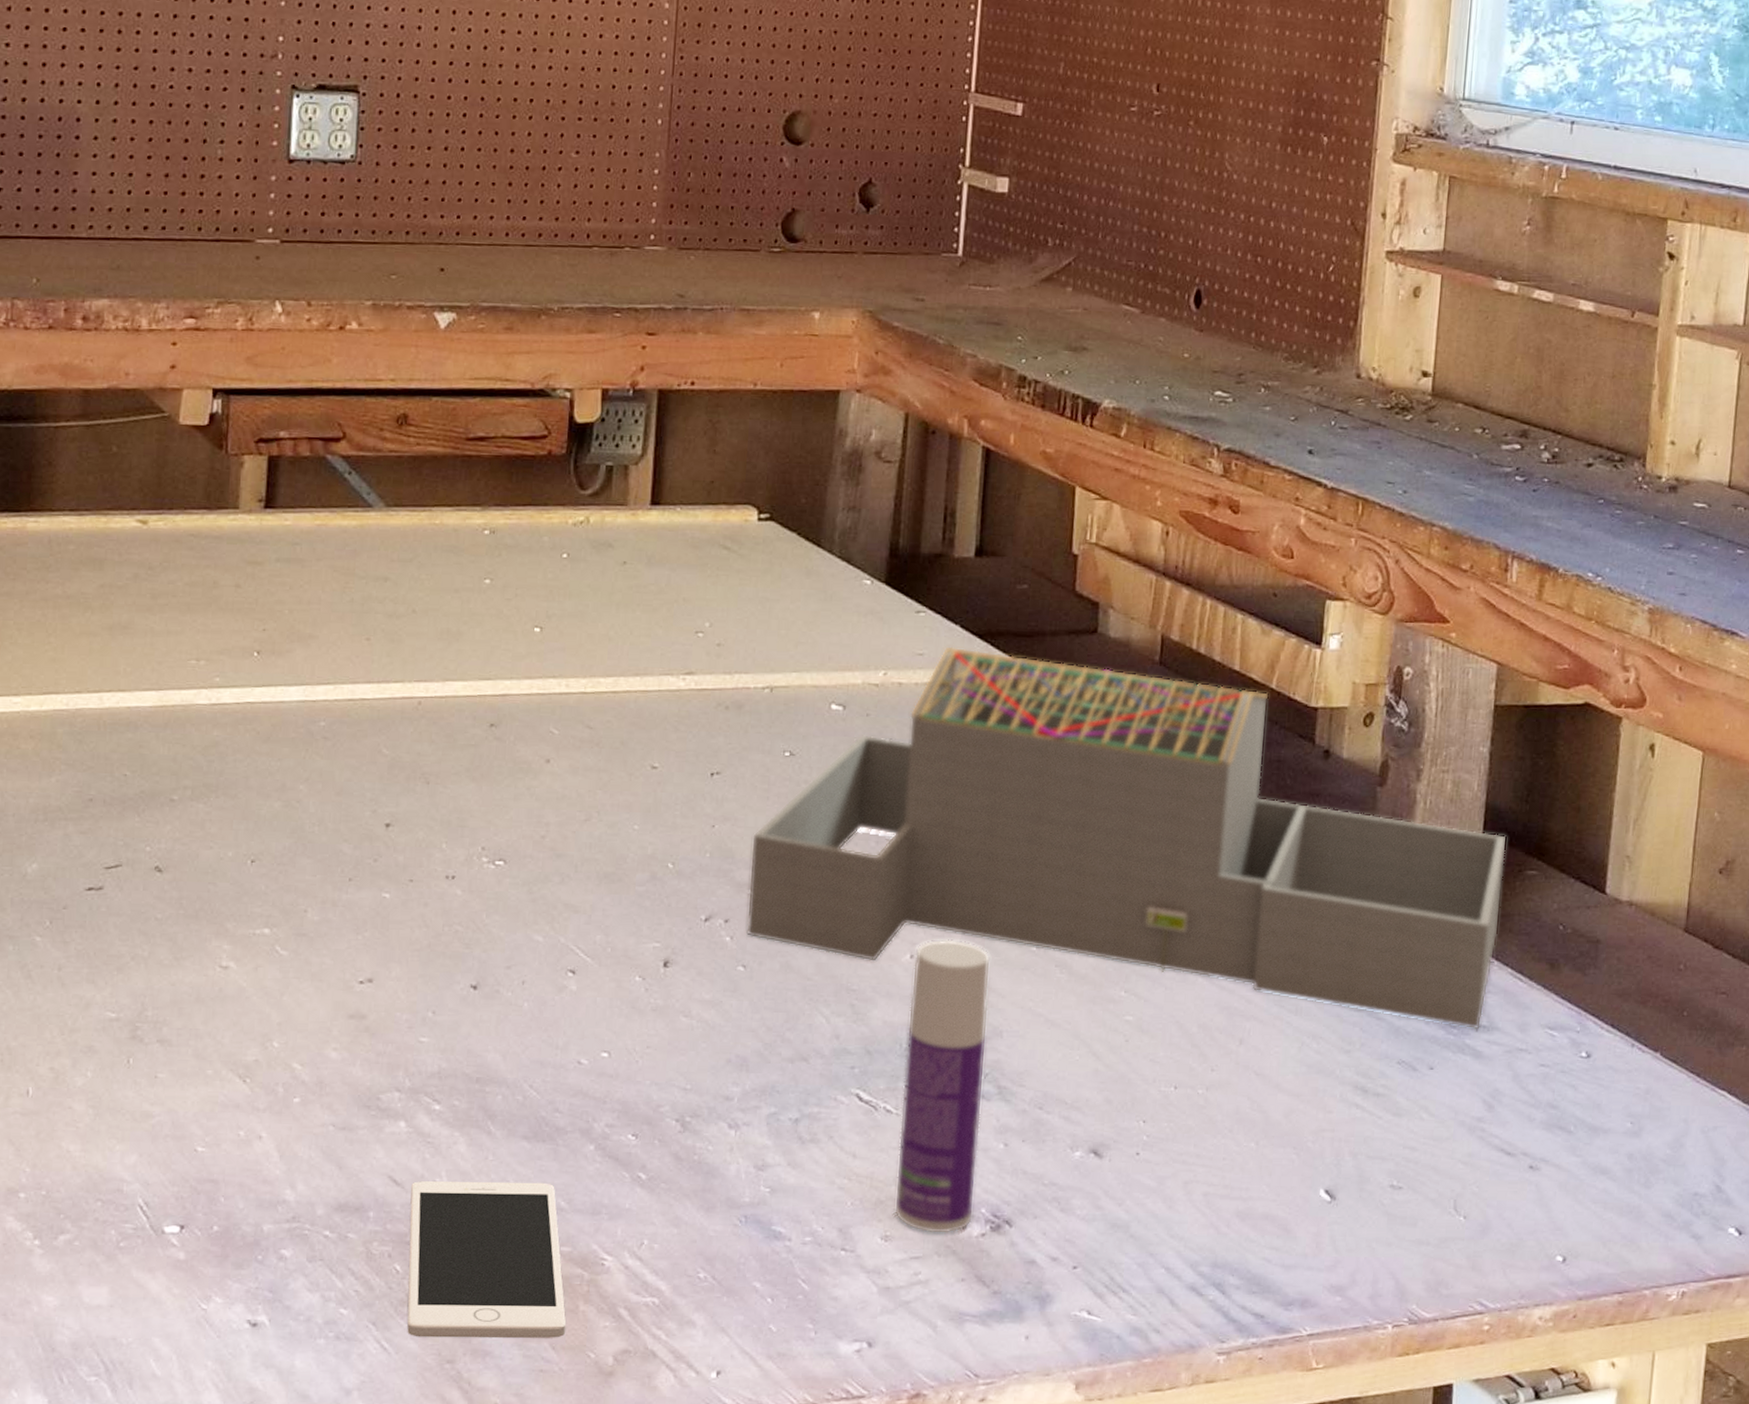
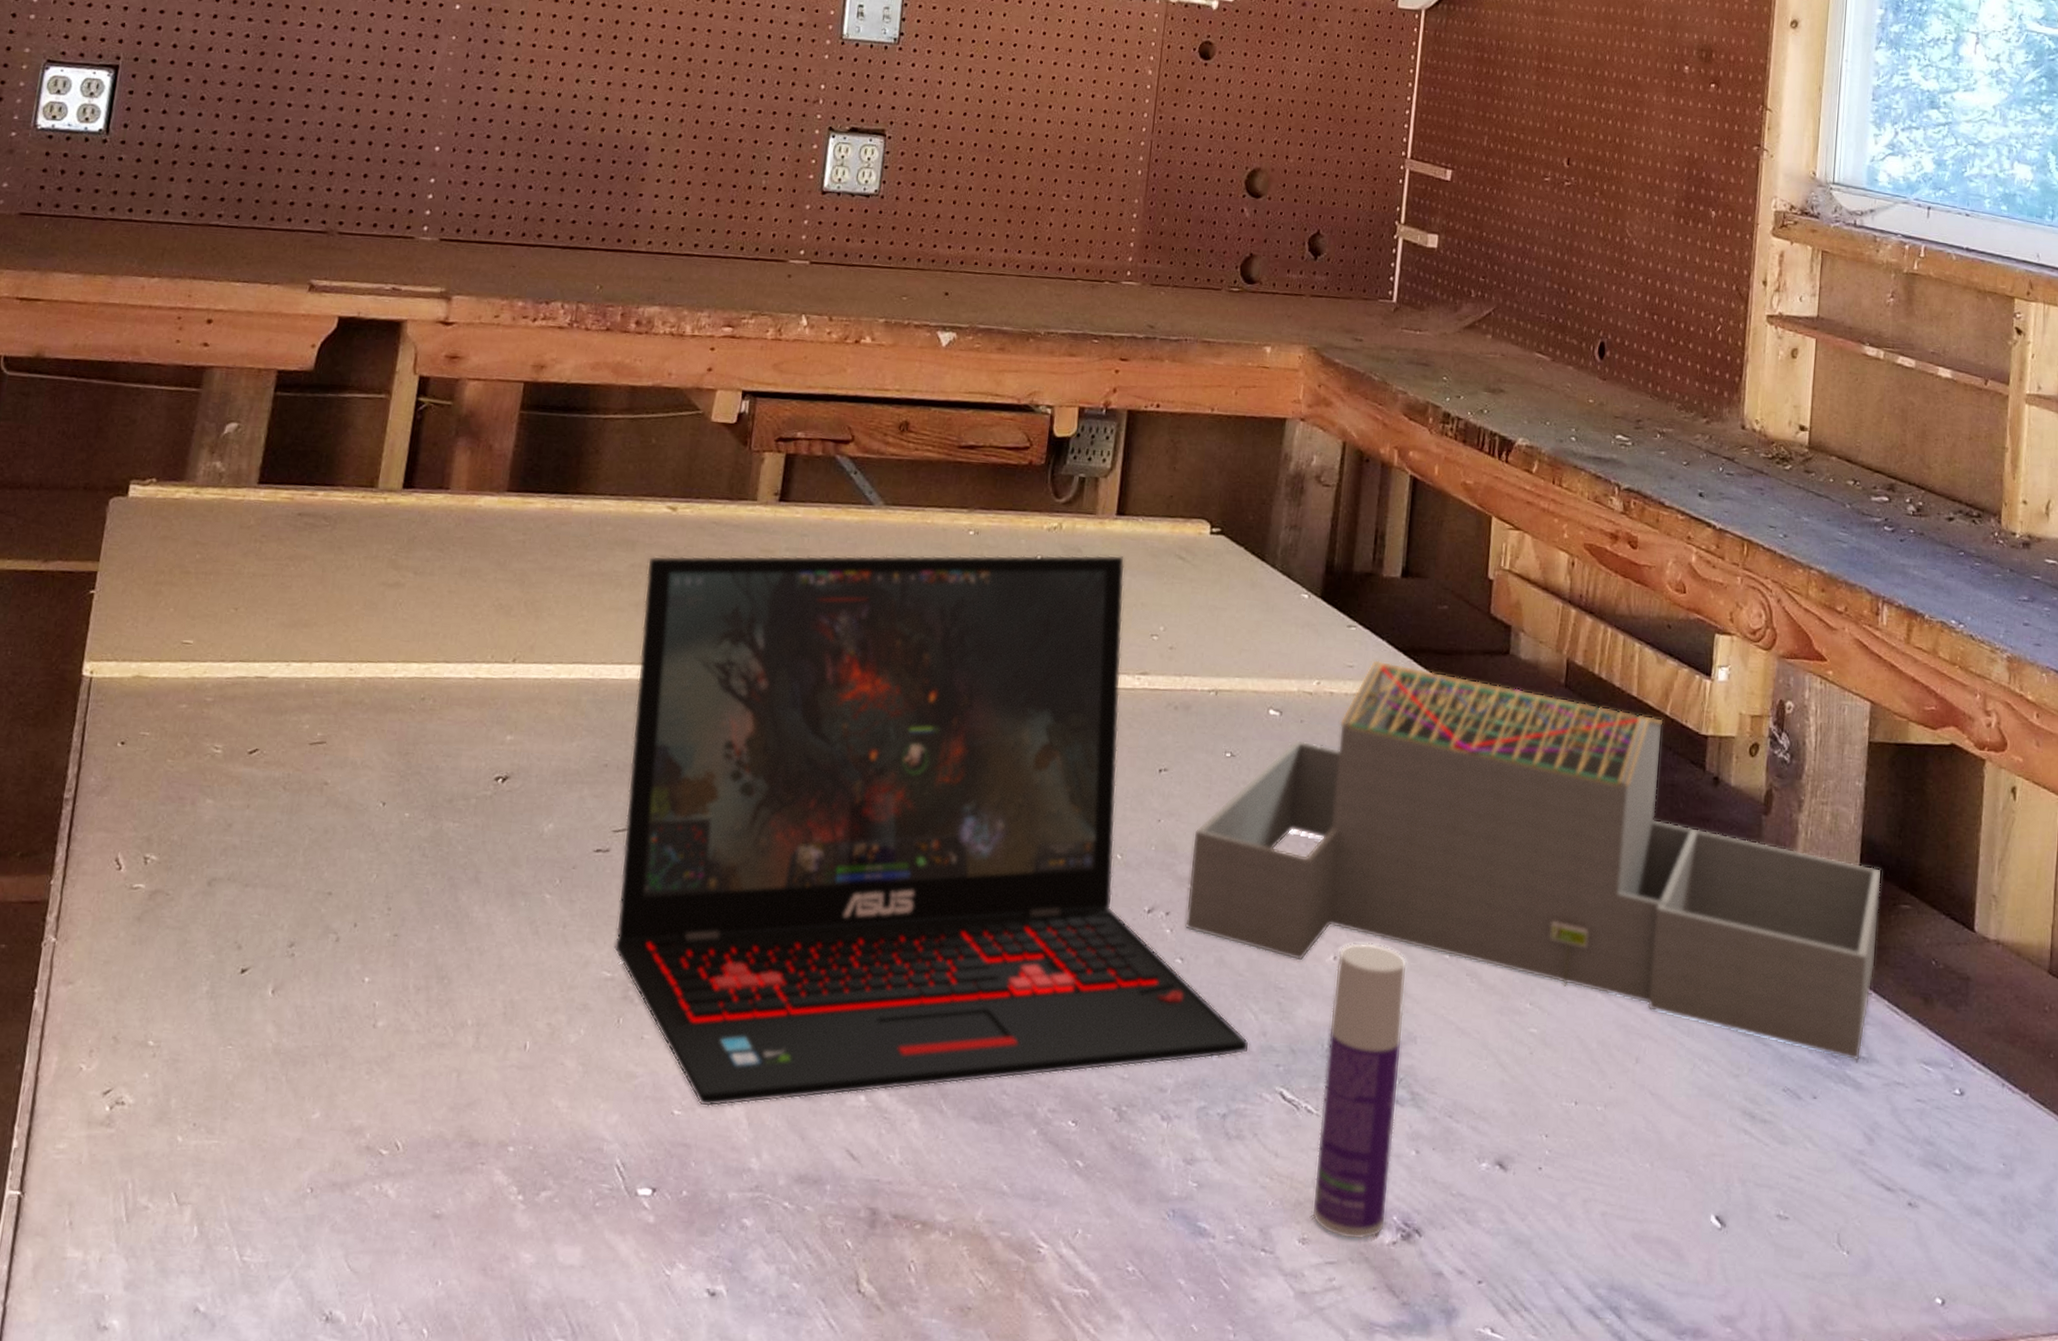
laptop: none [116,548,821,1141] -> present [613,554,1249,1107]
cell phone: present [407,1181,567,1338] -> none [853,1156,1002,1326]

